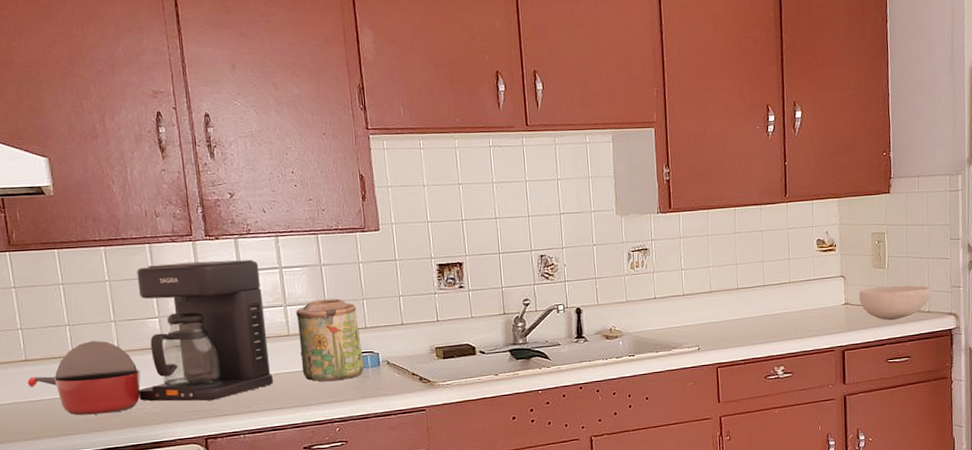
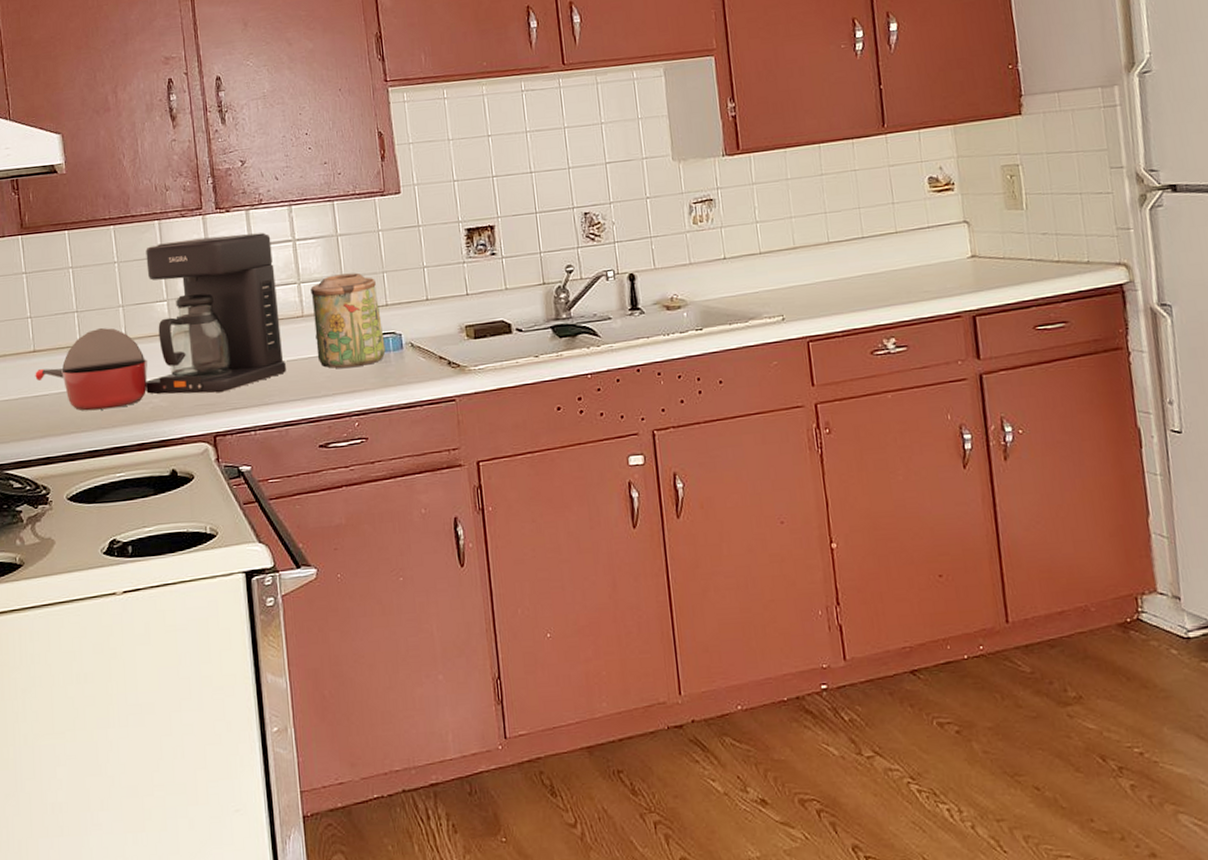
bowl: present [858,285,932,320] -> none [989,229,1090,276]

